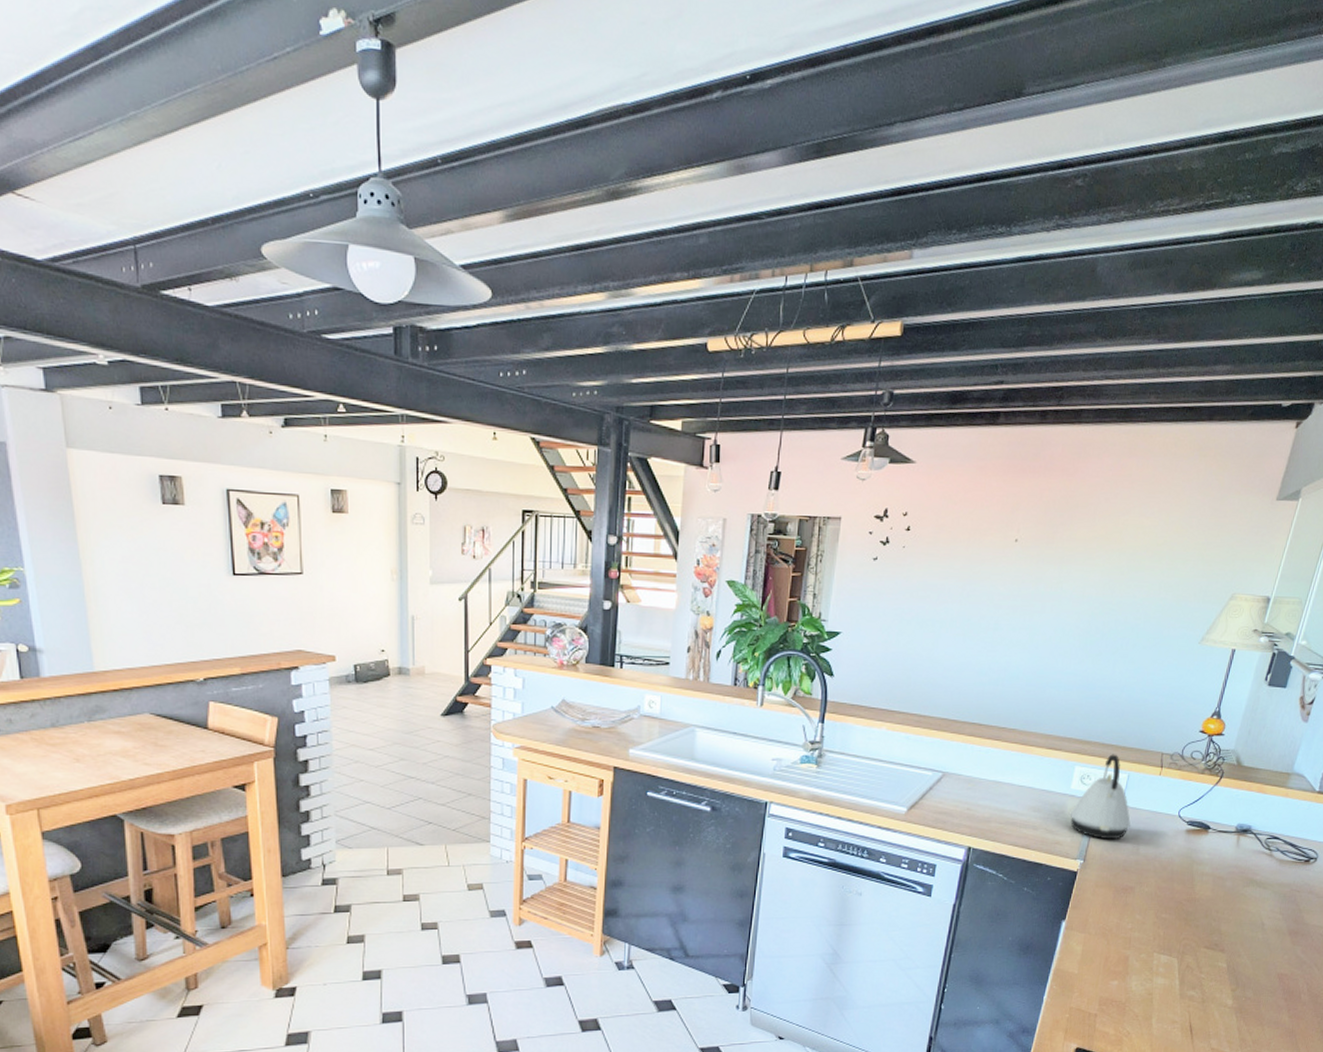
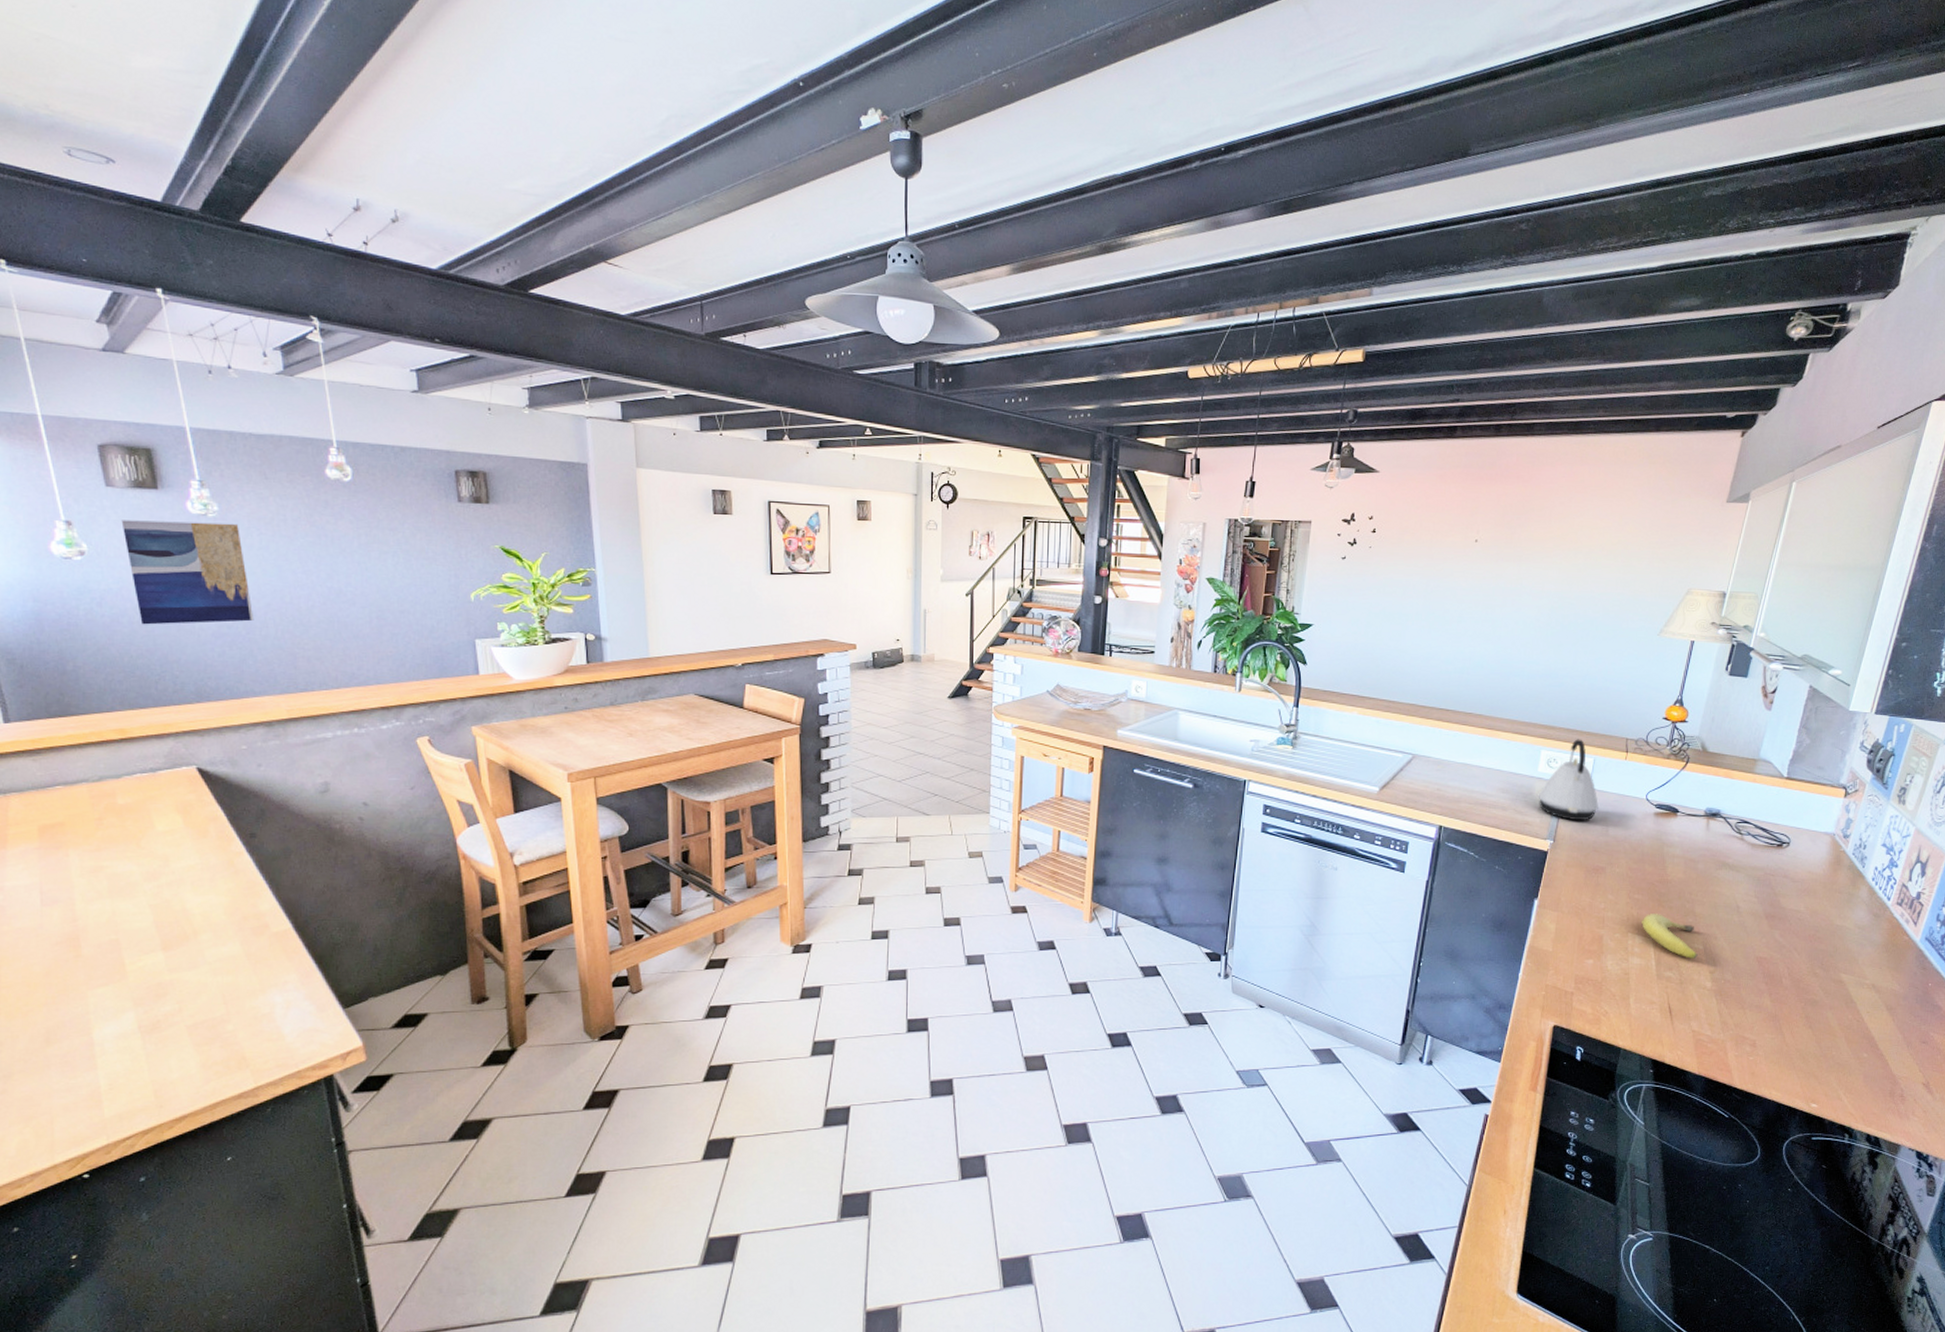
fruit: none [1167,933,1221,977] -> present [1642,914,1698,959]

